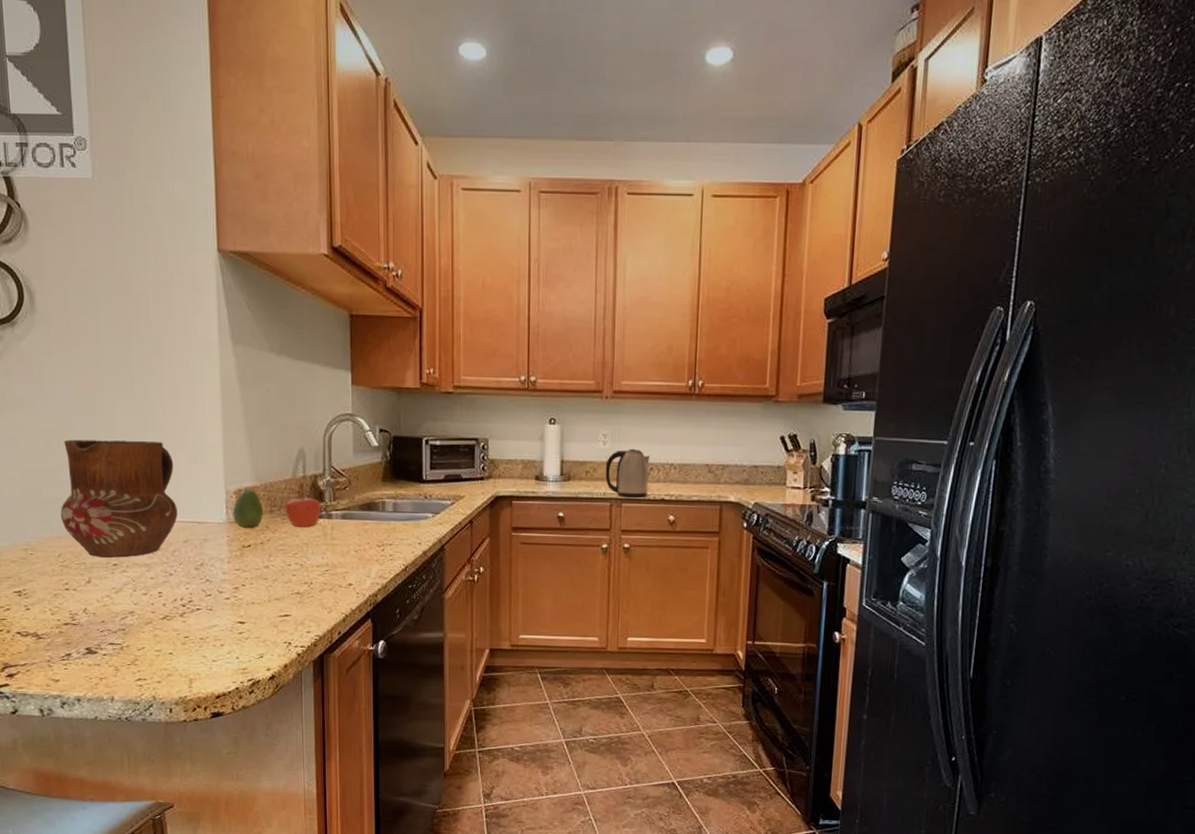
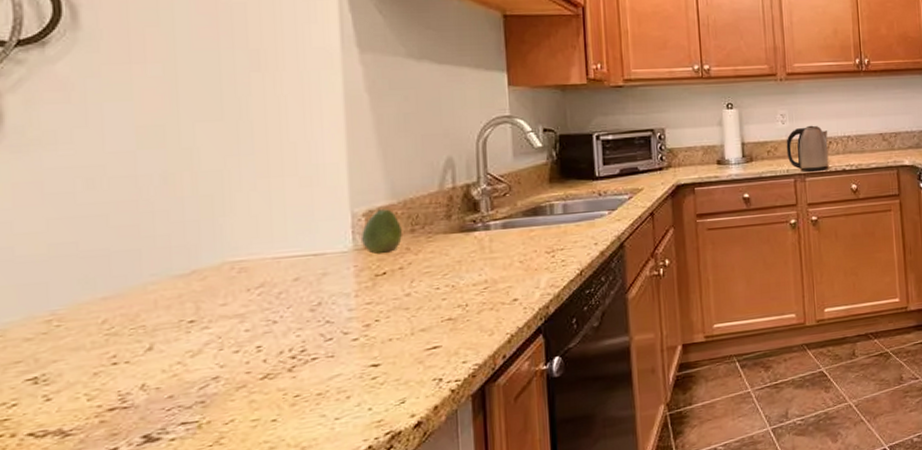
ceramic pitcher: present [60,439,178,558] -> none [107,166,285,316]
fruit: present [285,493,322,528] -> none [430,205,477,245]

